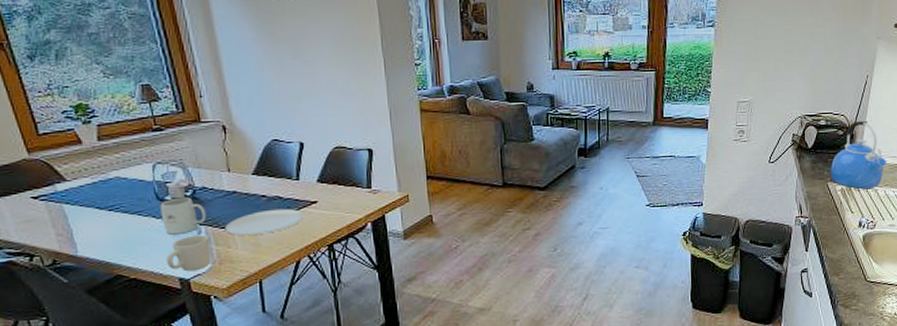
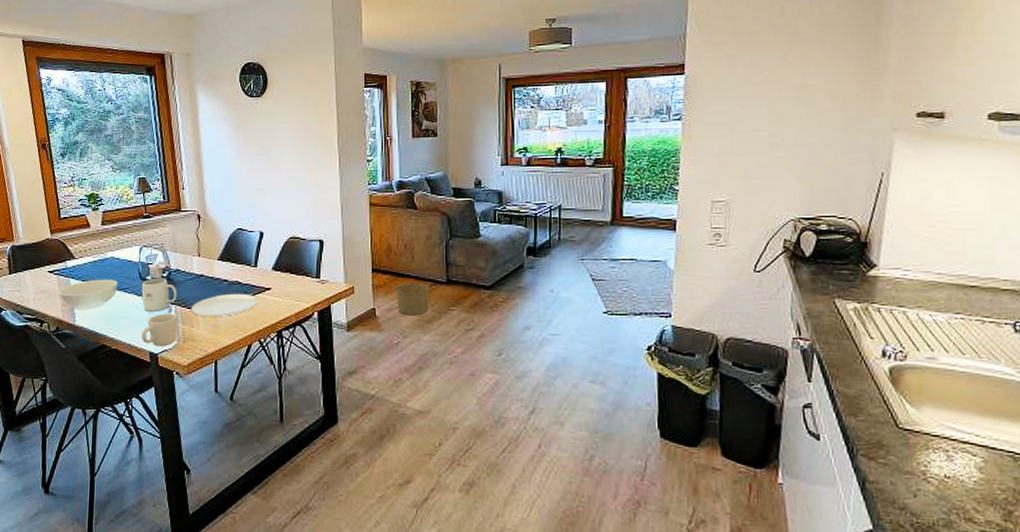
bowl: none [48,202,130,240] -> present [58,279,118,311]
basket: none [451,188,487,220] -> present [395,283,430,316]
kettle: present [830,120,886,189] -> none [837,226,917,309]

